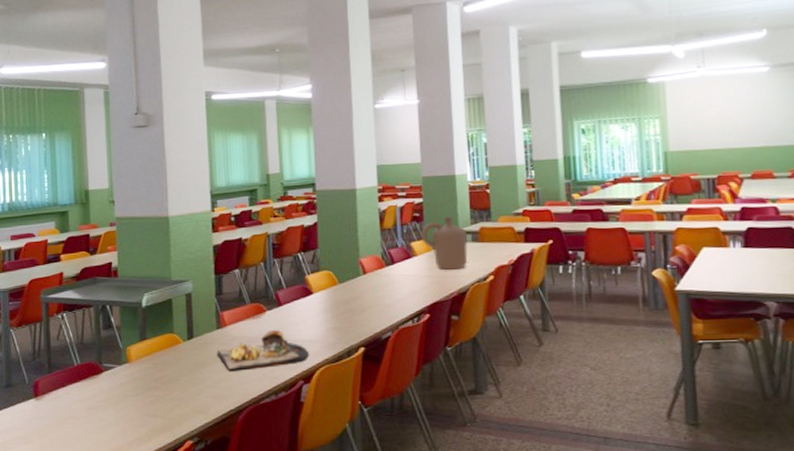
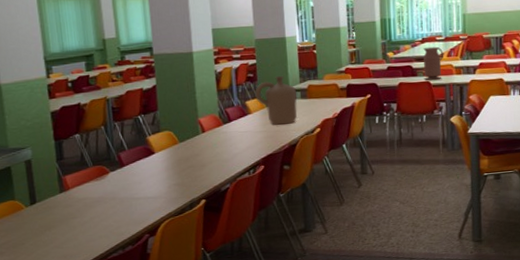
food tray: present [216,329,308,371] -> none [61,189,153,231]
water jug: none [615,188,642,227] -> present [423,46,444,81]

